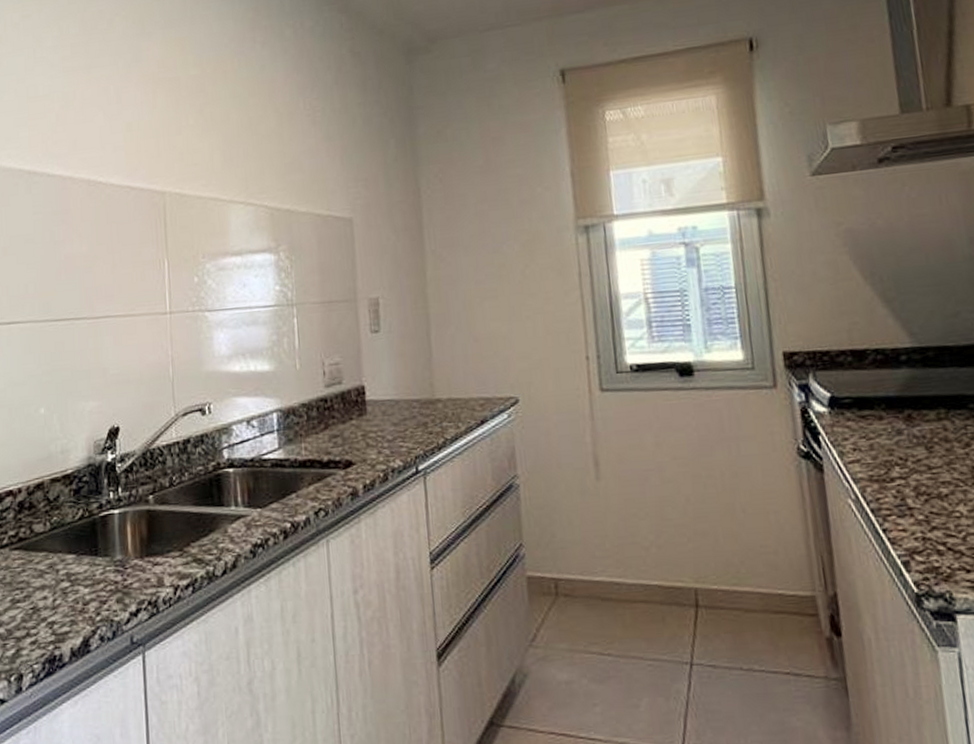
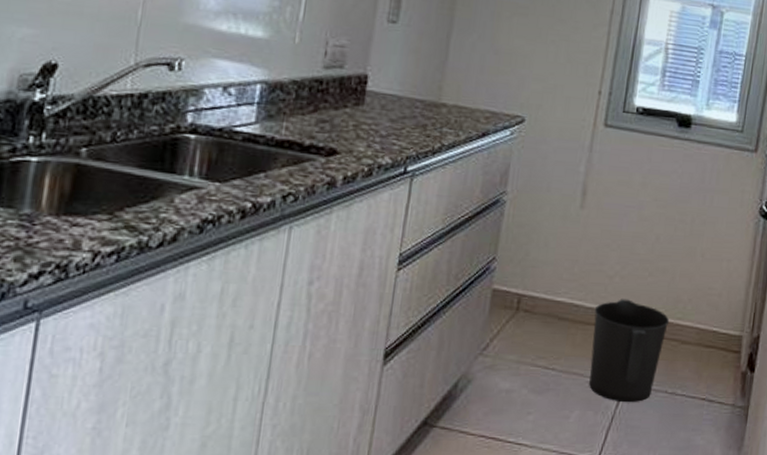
mug: none [637,570,725,684] -> present [589,299,670,402]

